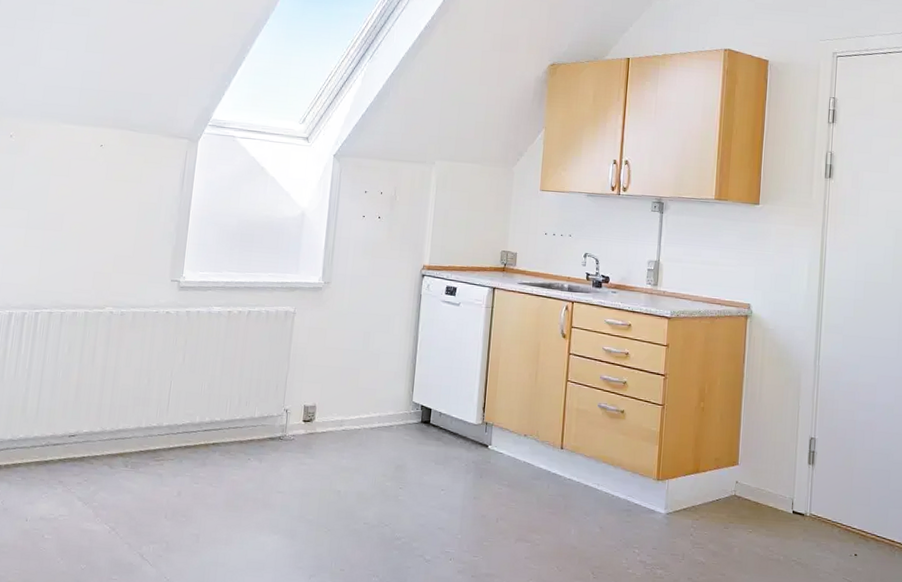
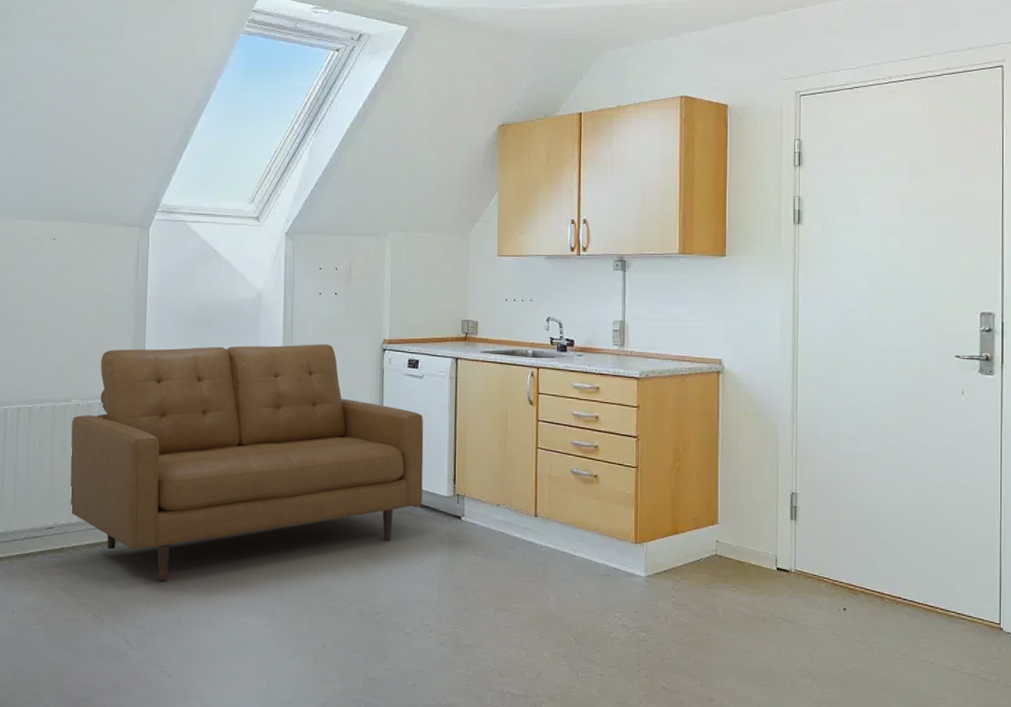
sofa: none [94,259,457,496] -> present [70,344,424,582]

